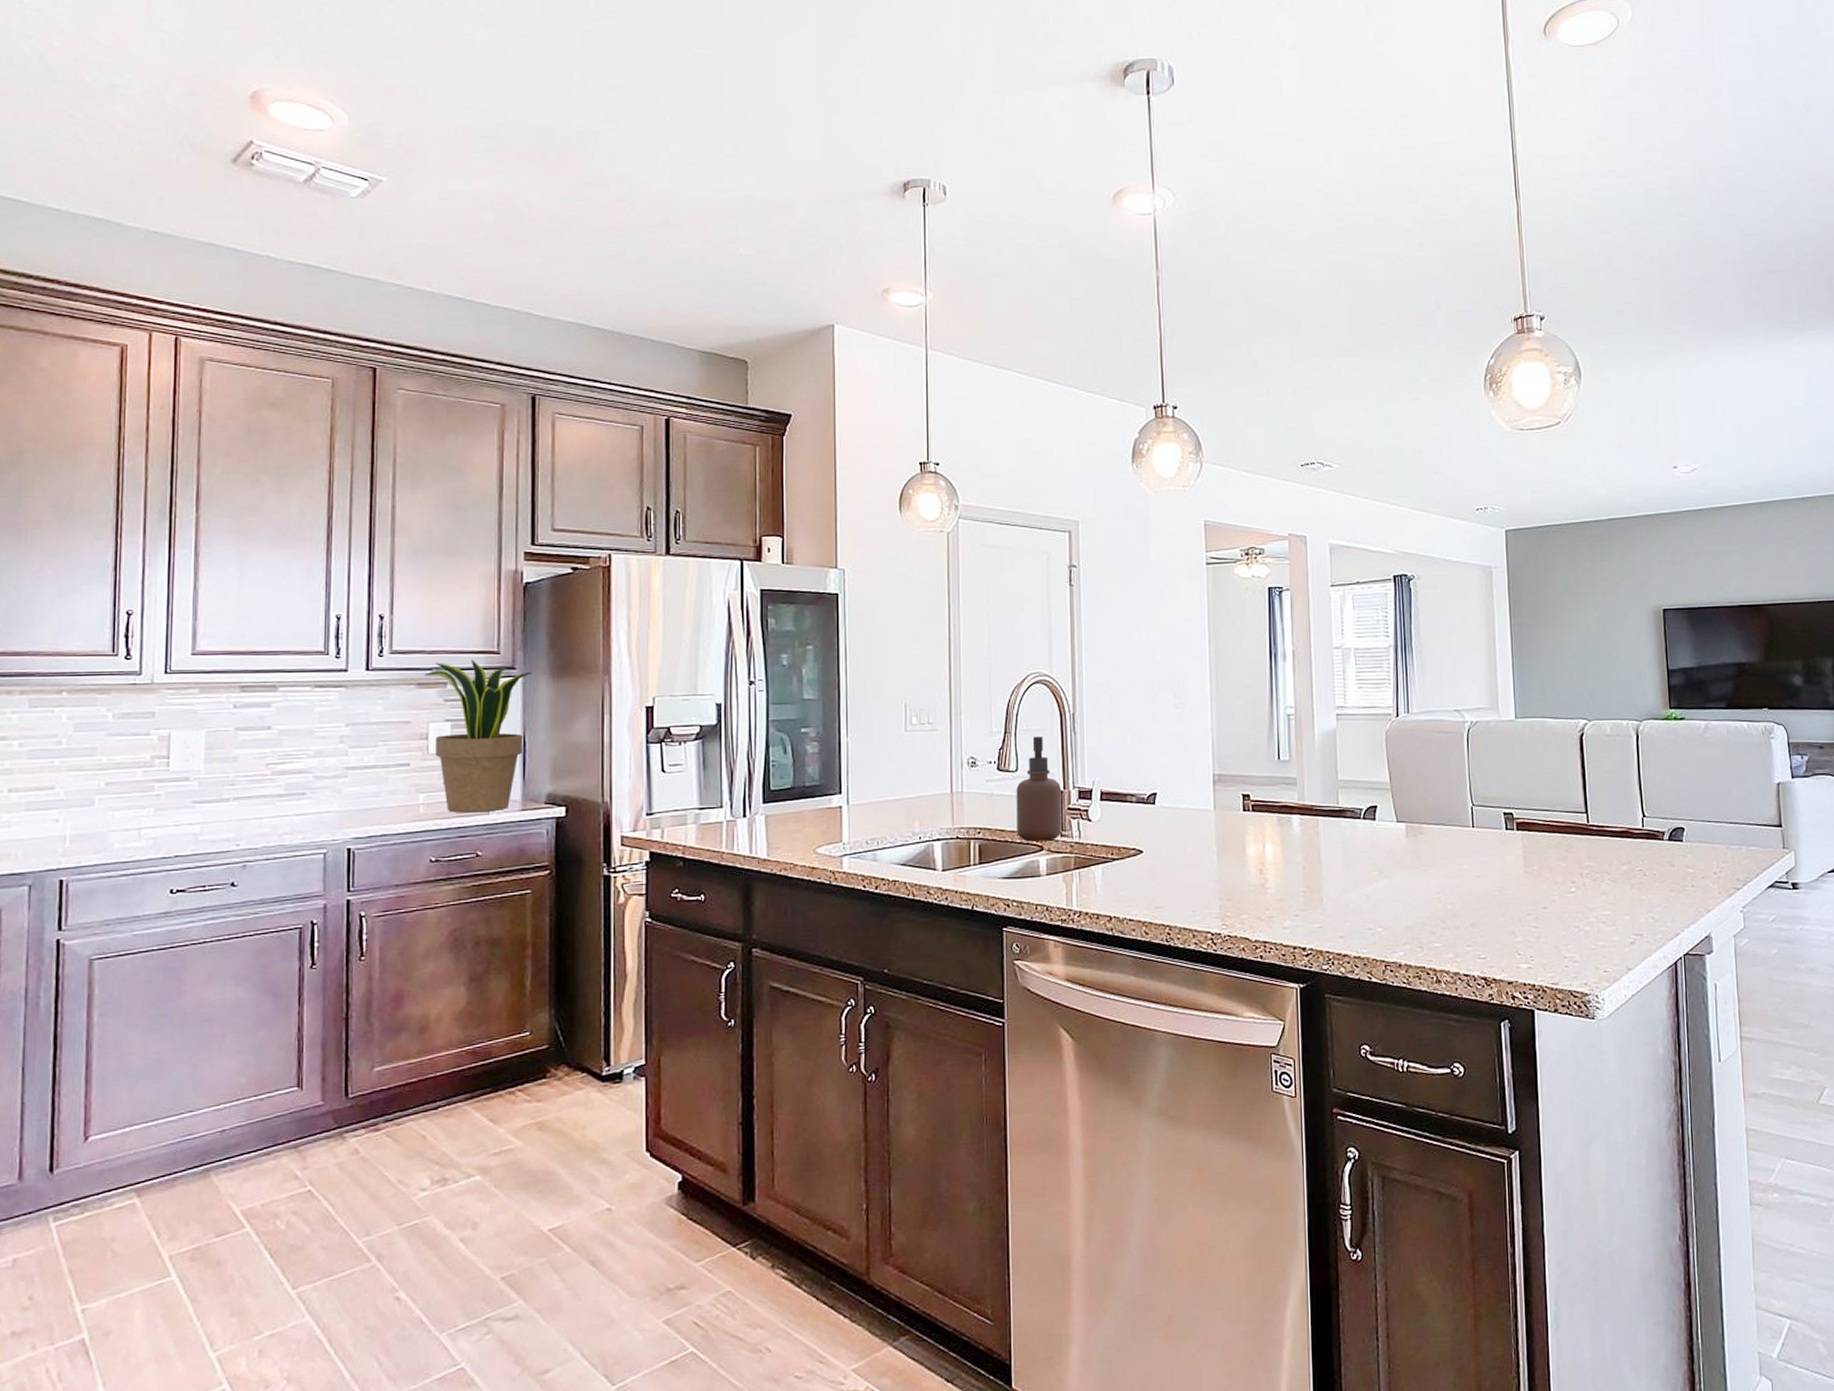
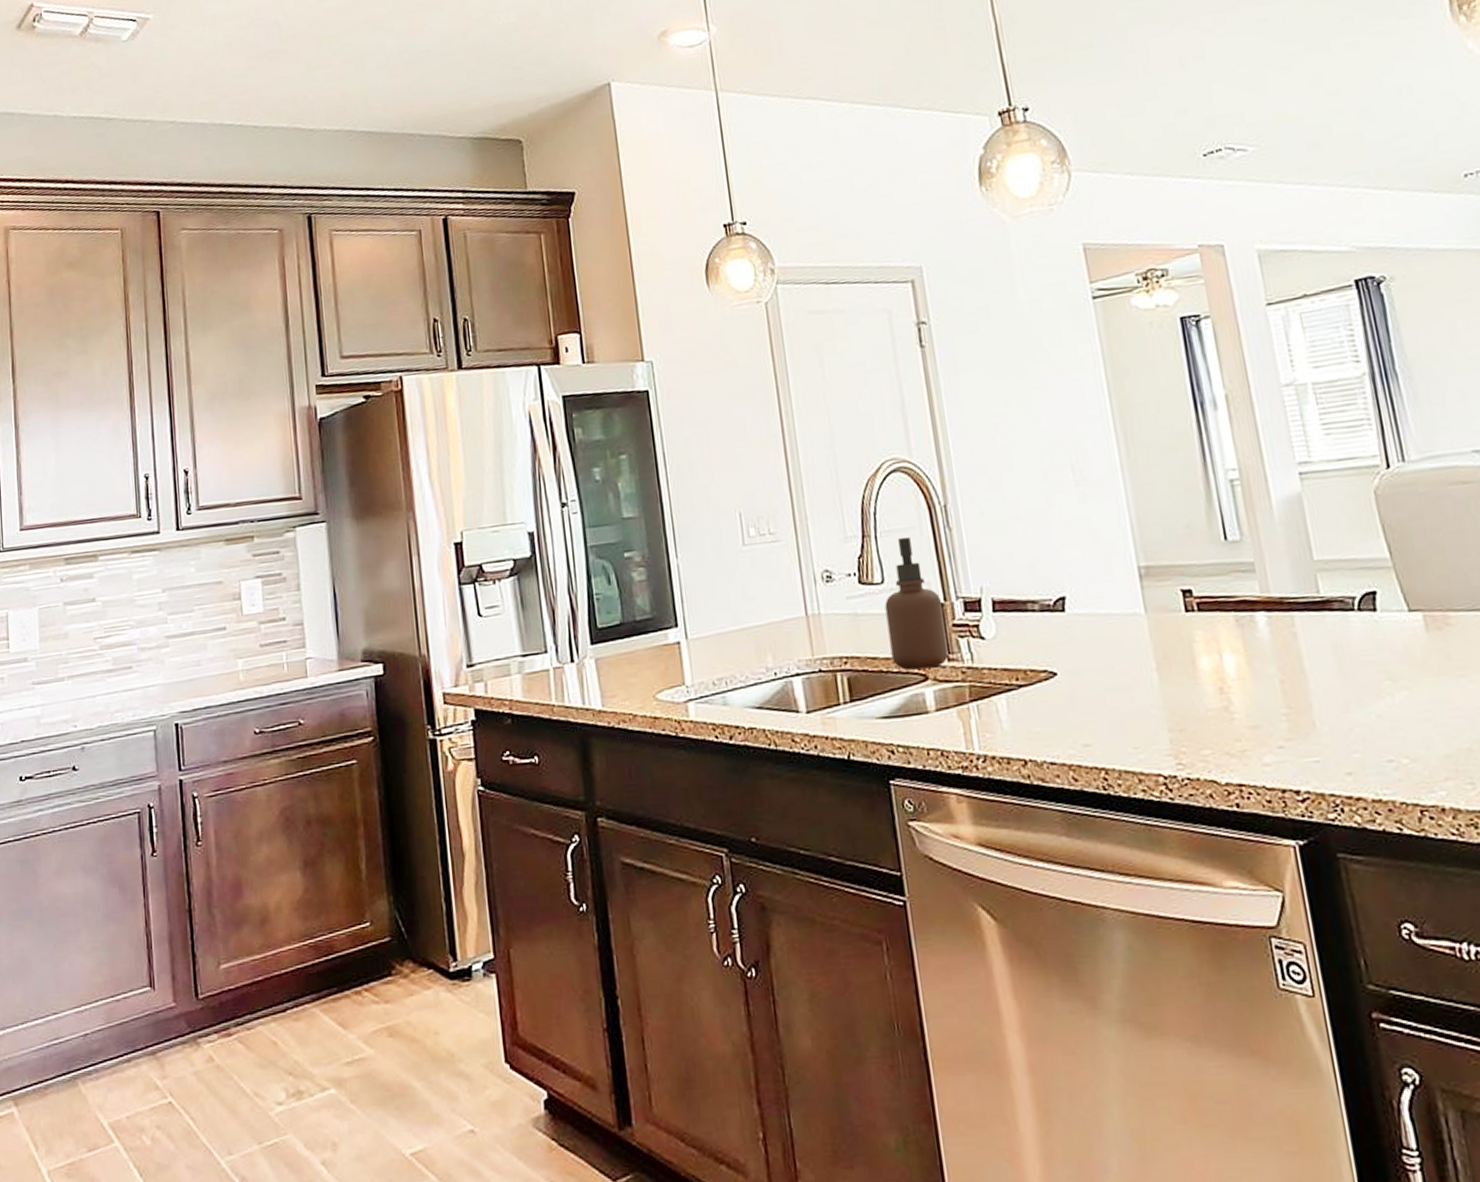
potted plant: present [424,659,533,813] -> none [231,508,336,678]

